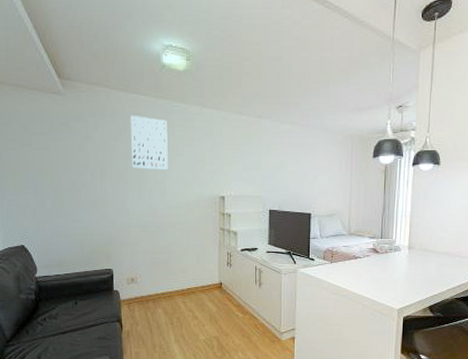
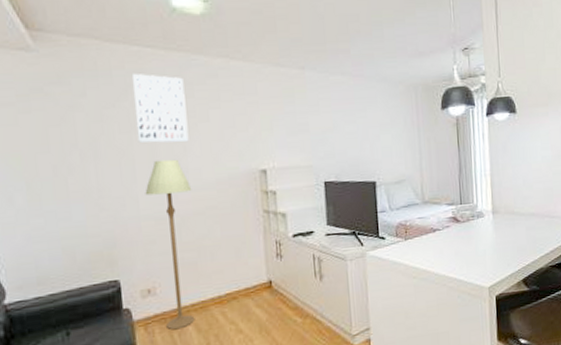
floor lamp: none [134,183,168,310] -> present [145,159,195,330]

